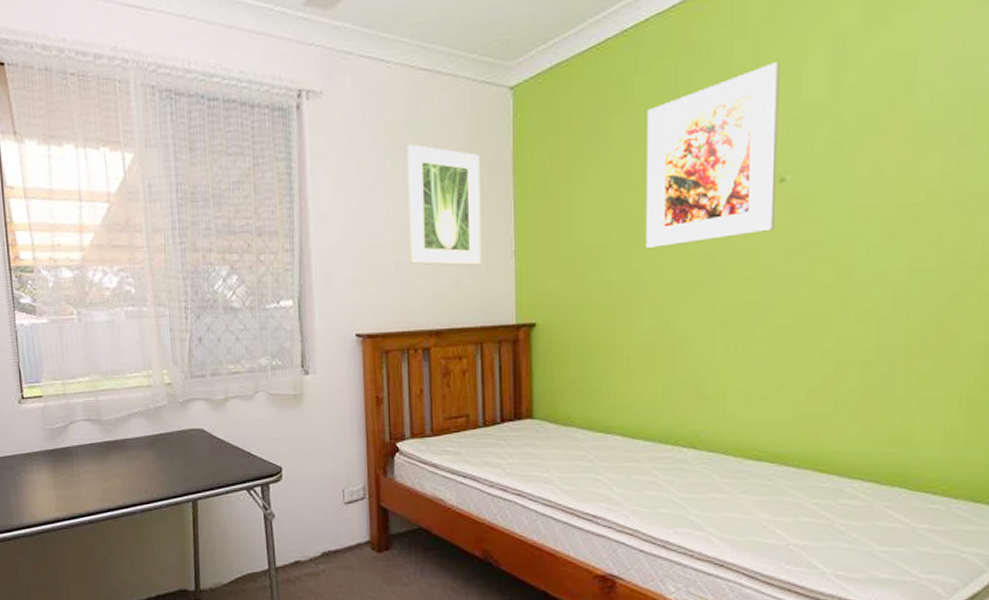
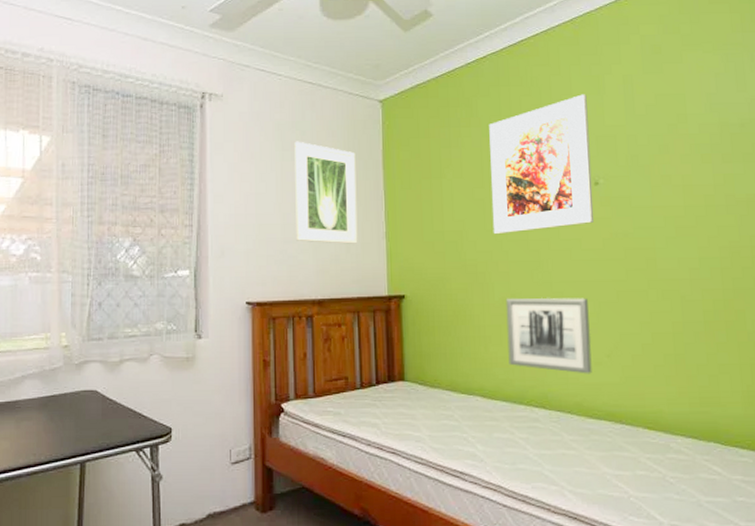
wall art: none [655,322,758,411] -> present [505,297,592,374]

